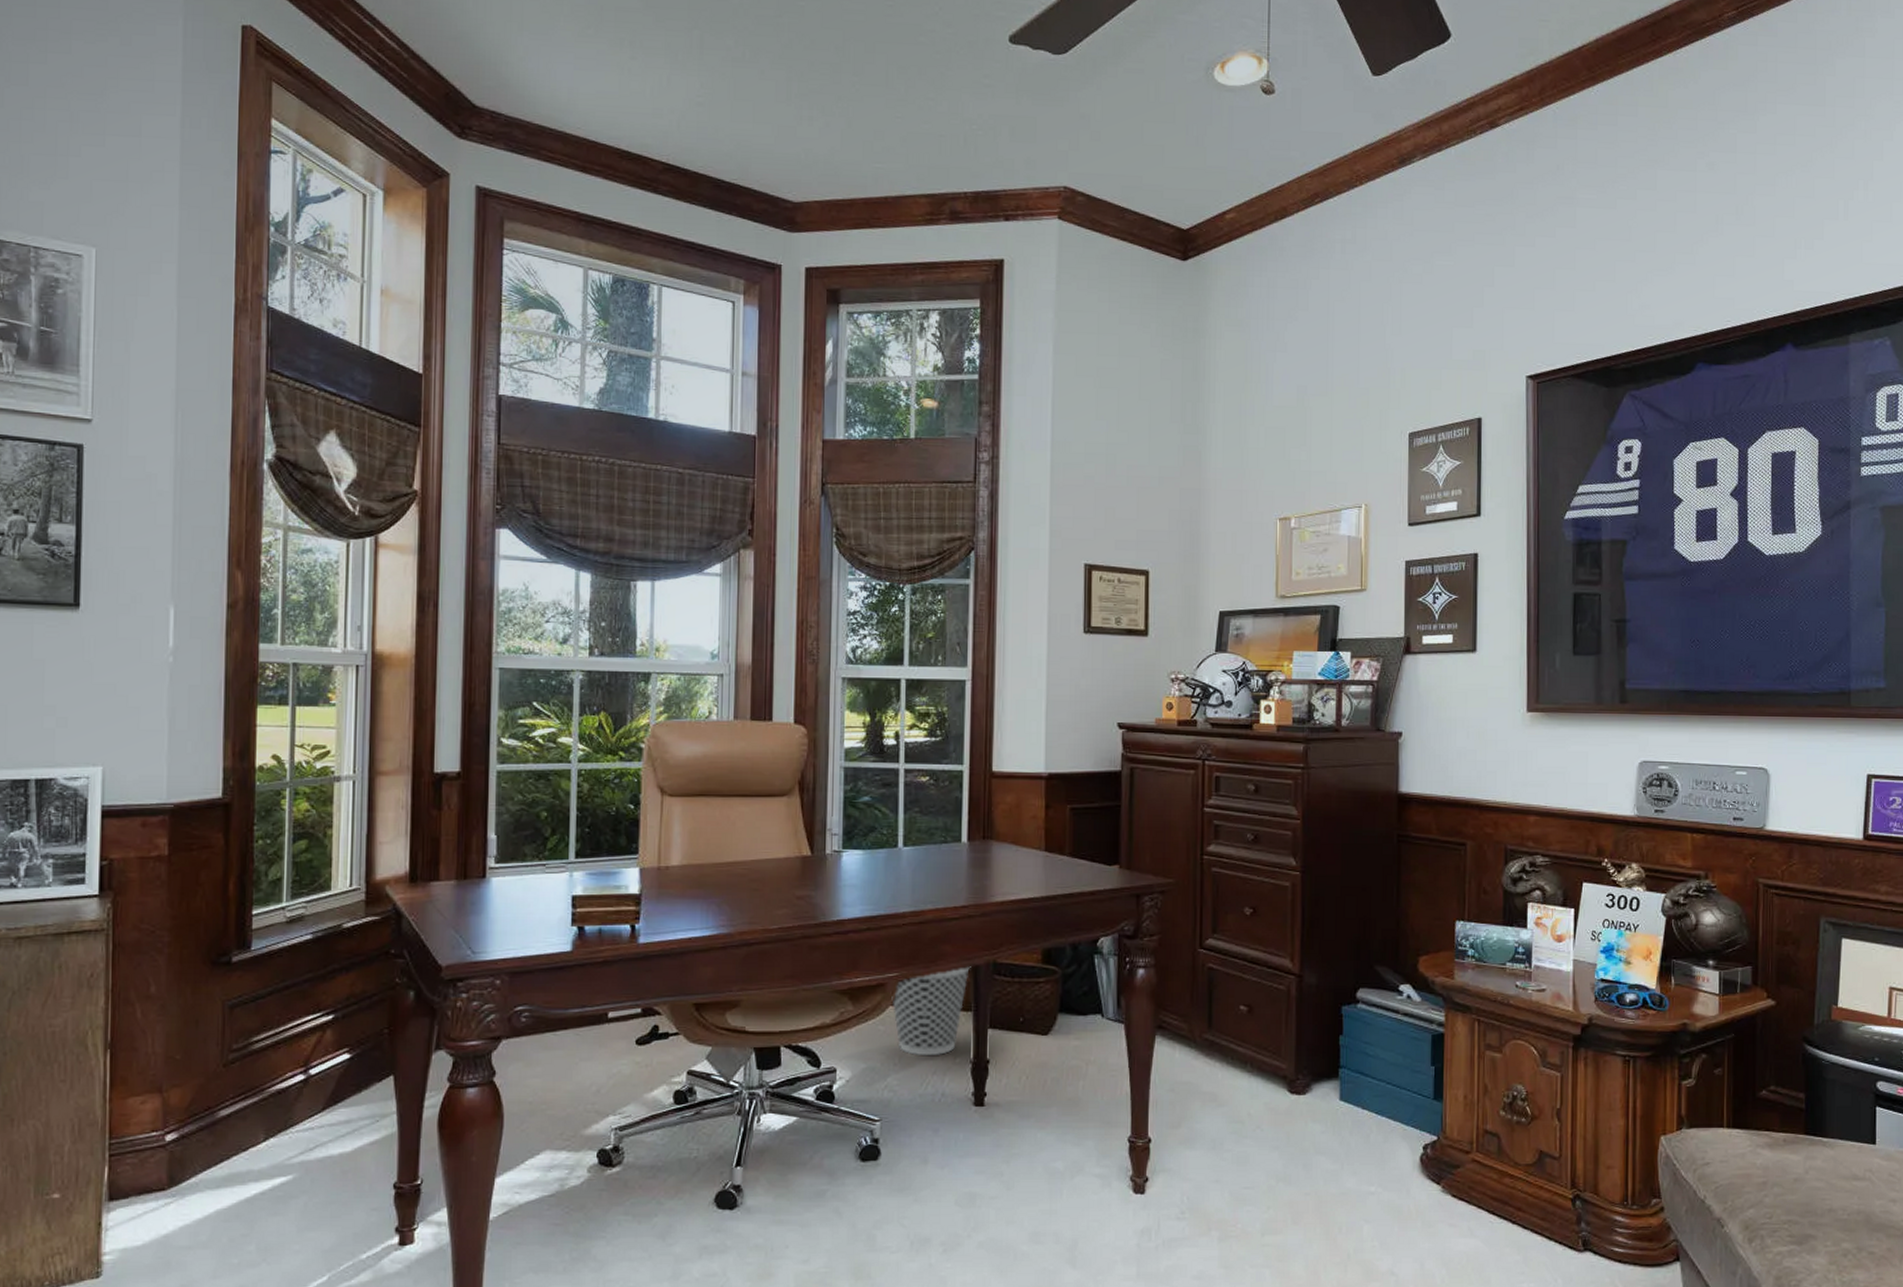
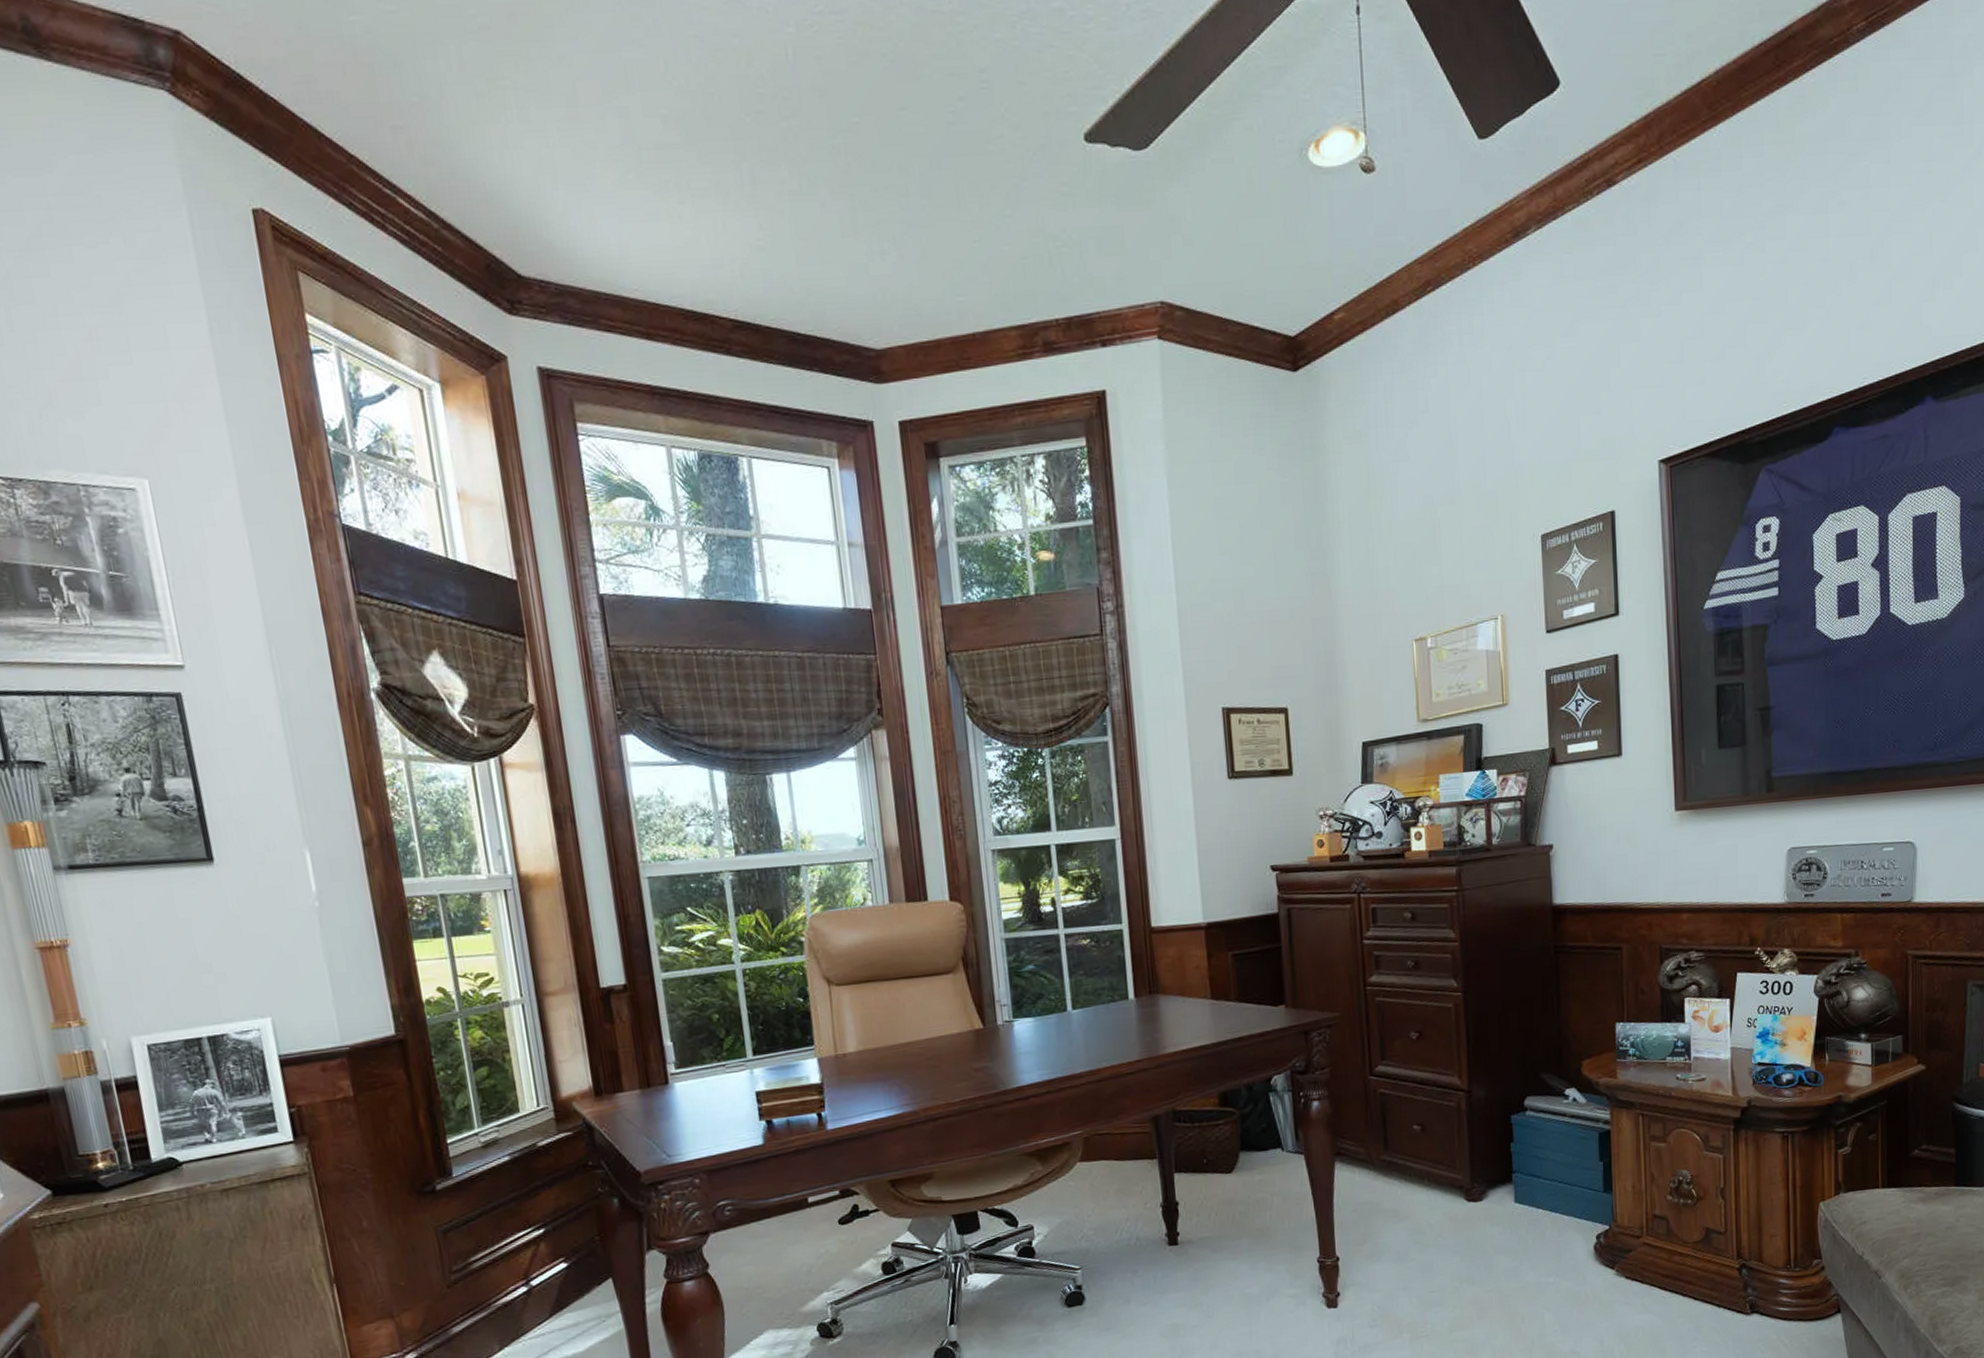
wastebasket: present [891,966,971,1056] -> none [1078,1117,1152,1206]

